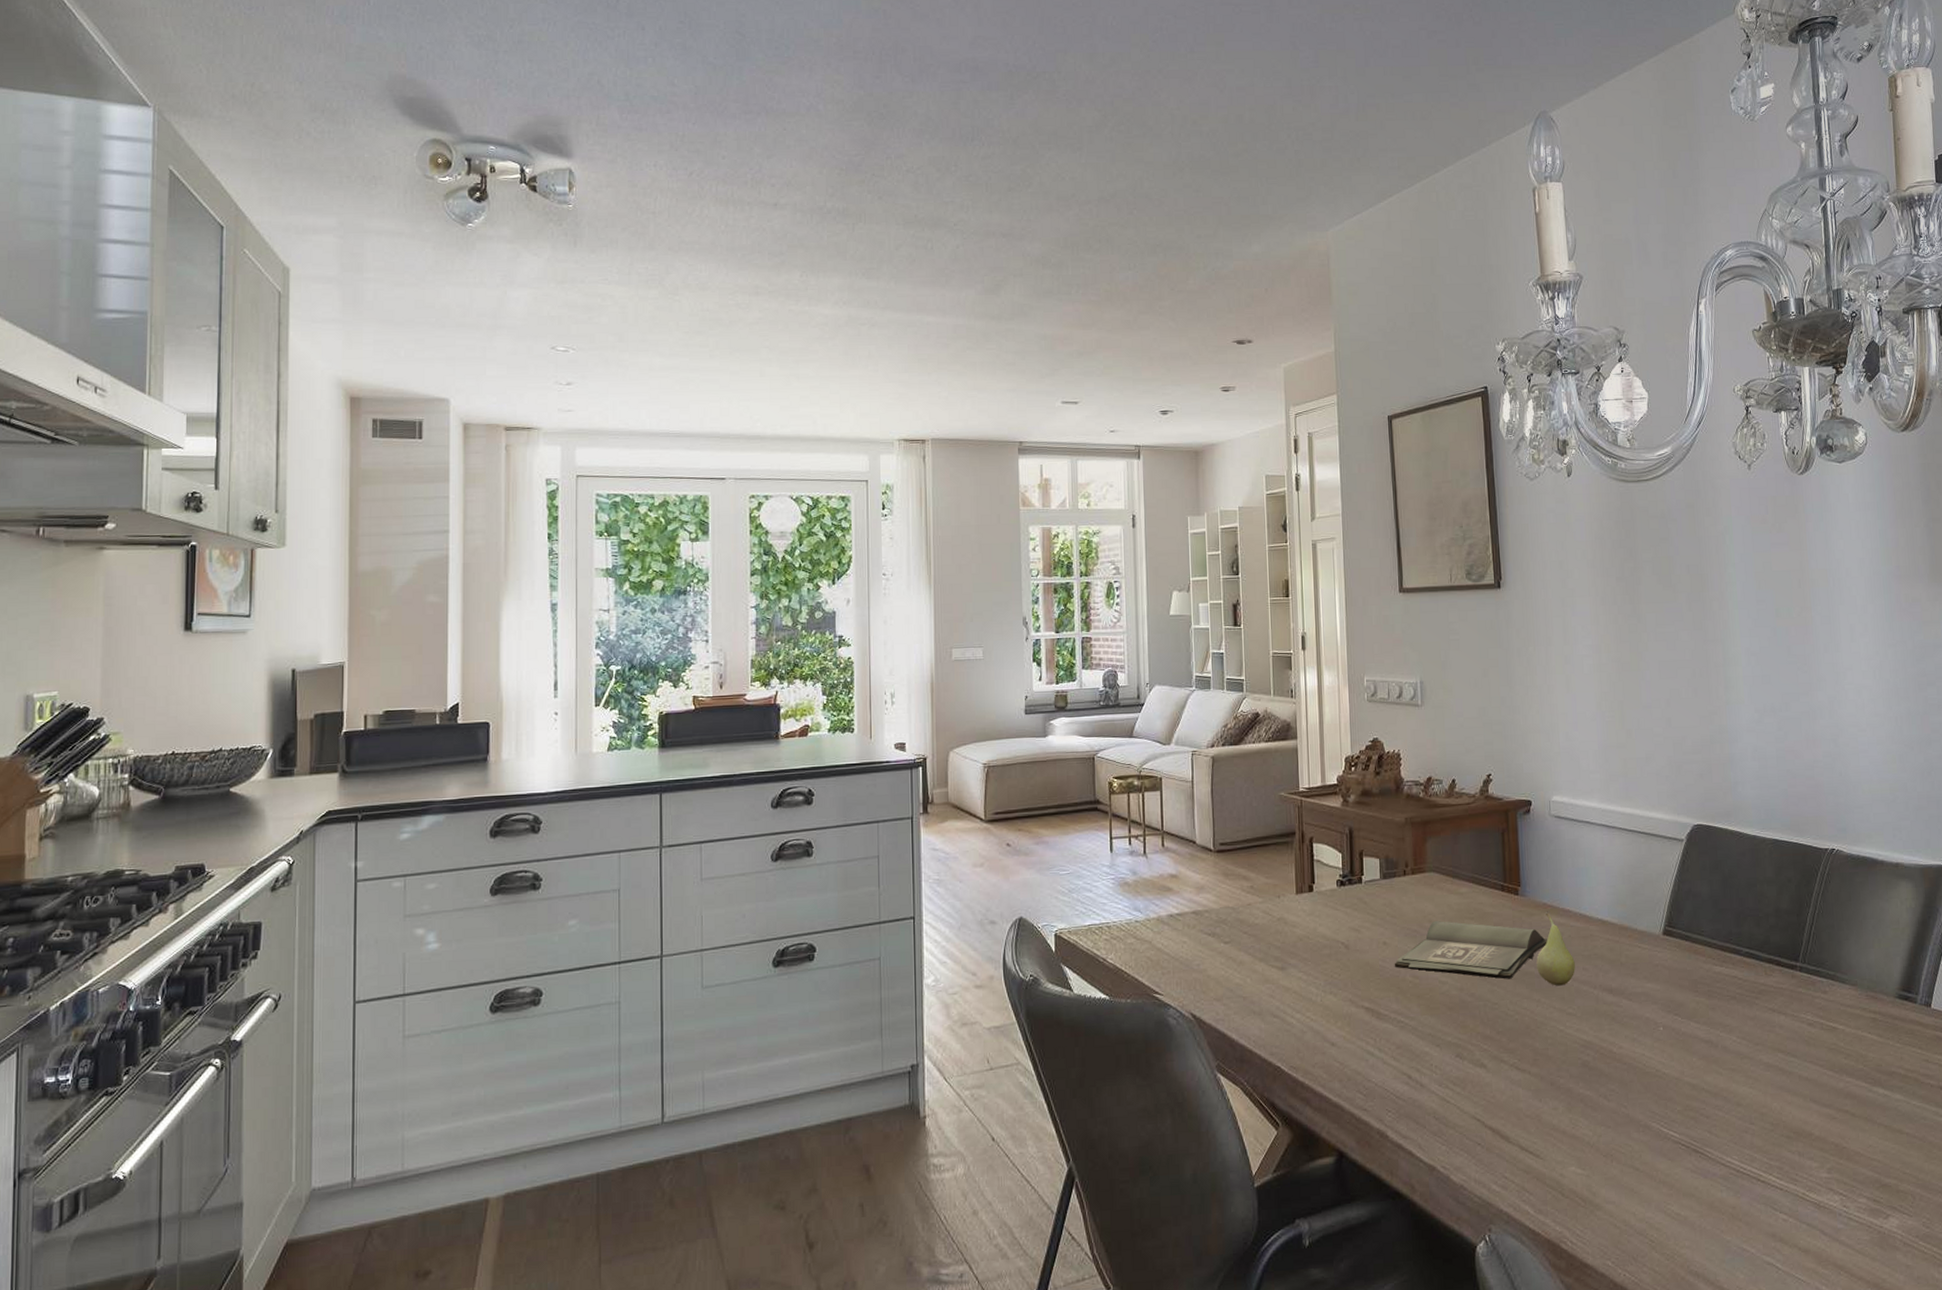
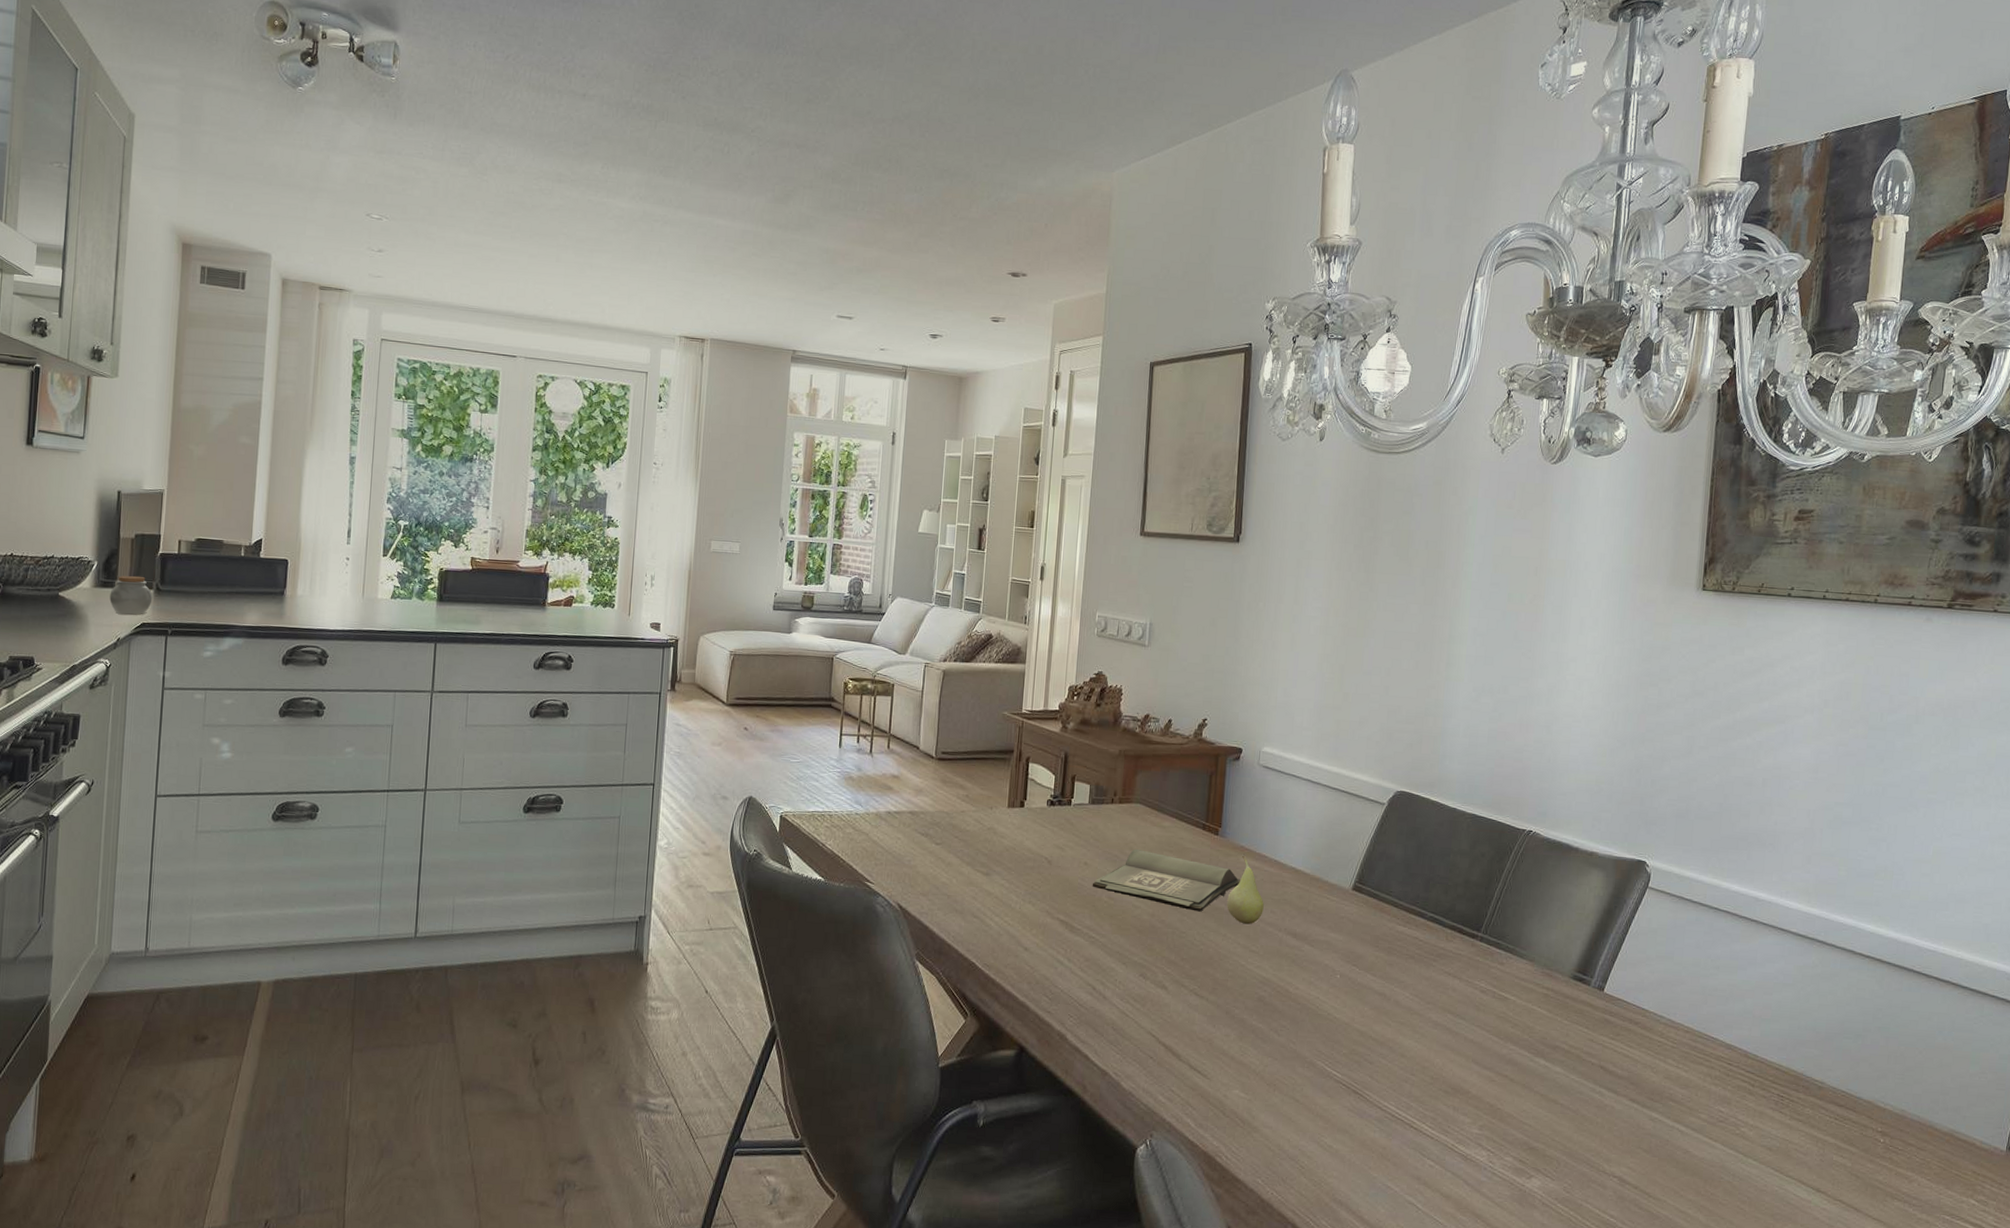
jar: none [289,759,338,805] -> present [109,575,153,616]

